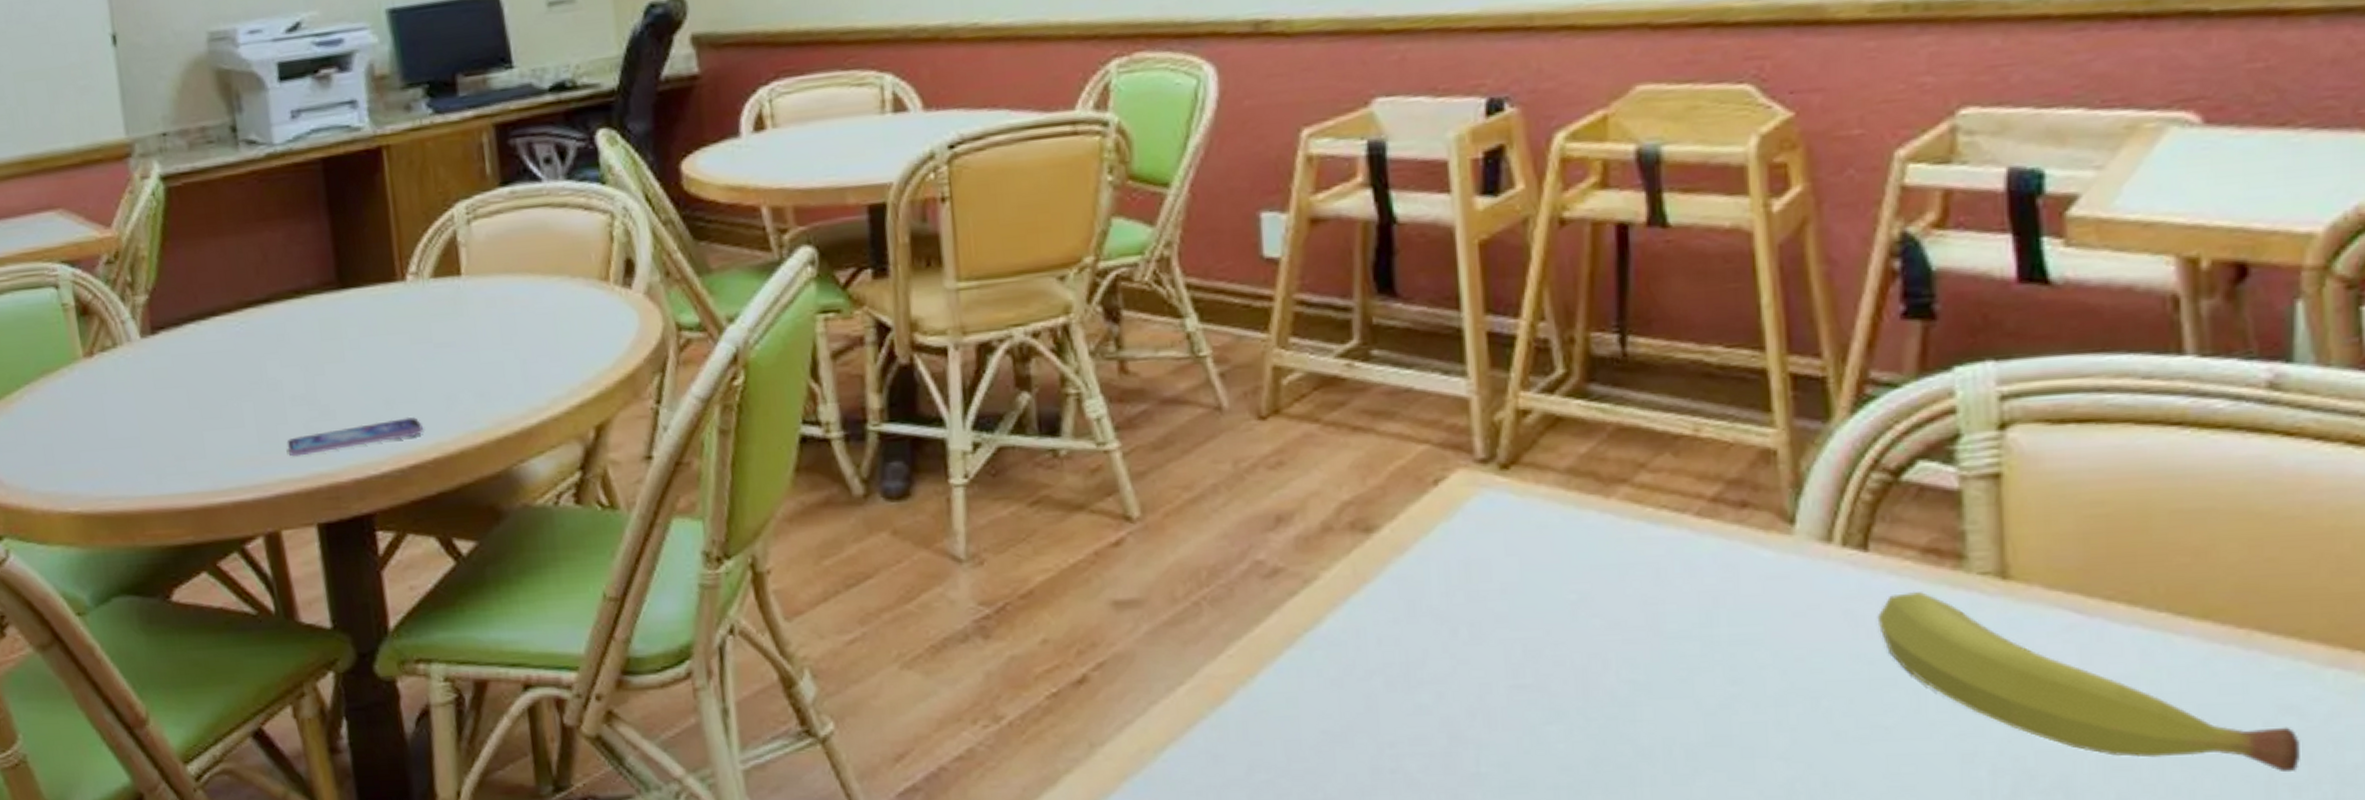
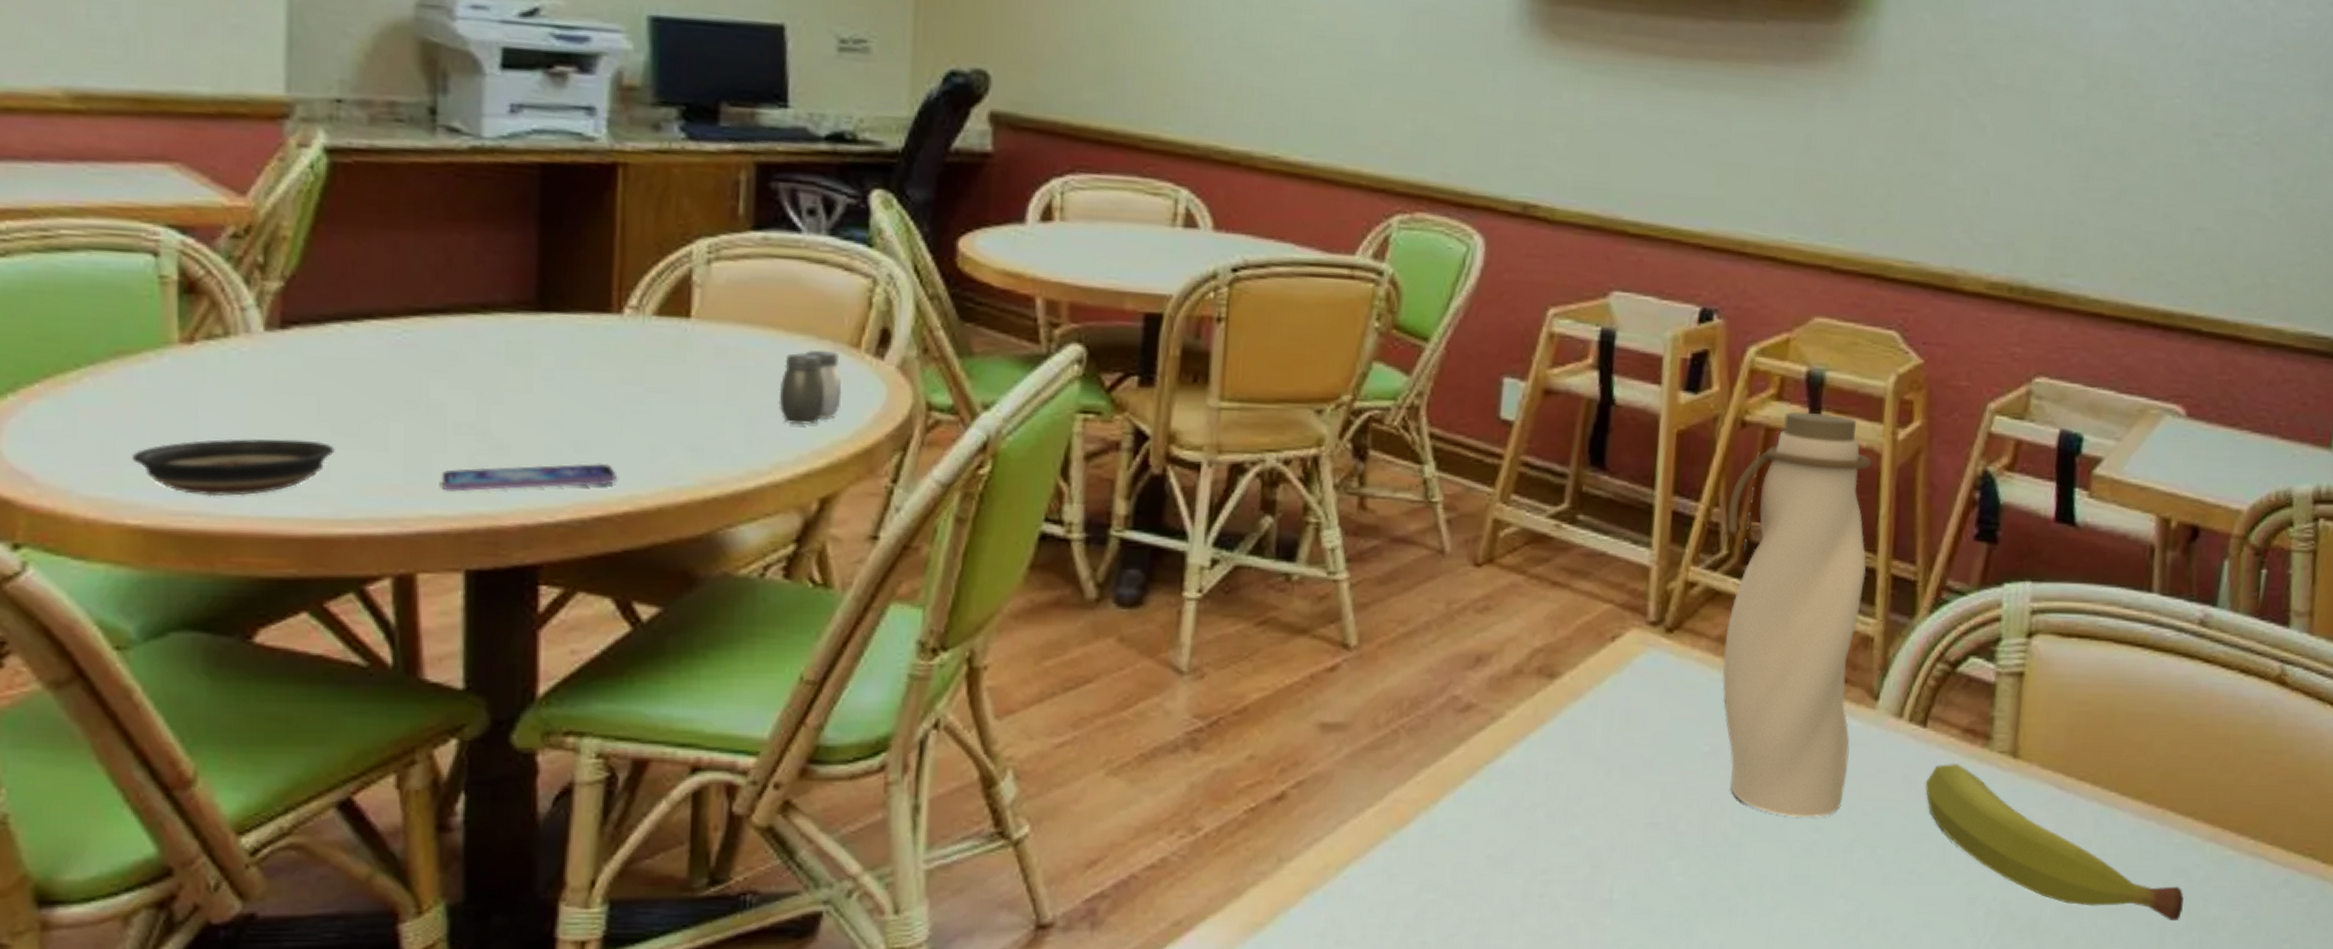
saucer: none [65,425,206,482] -> present [133,438,335,497]
salt and pepper shaker: none [545,286,600,361] -> present [778,350,842,425]
water bottle: none [1557,194,1765,670] -> present [1722,412,1872,818]

